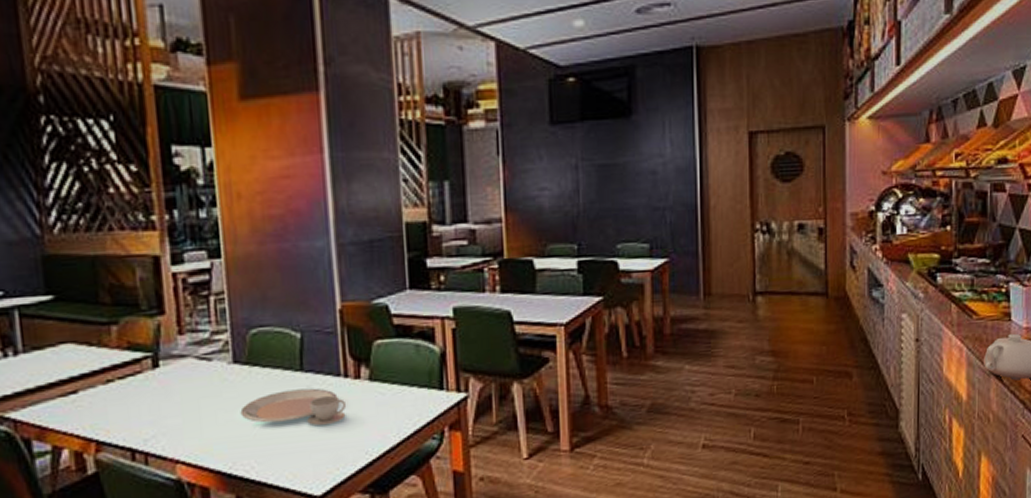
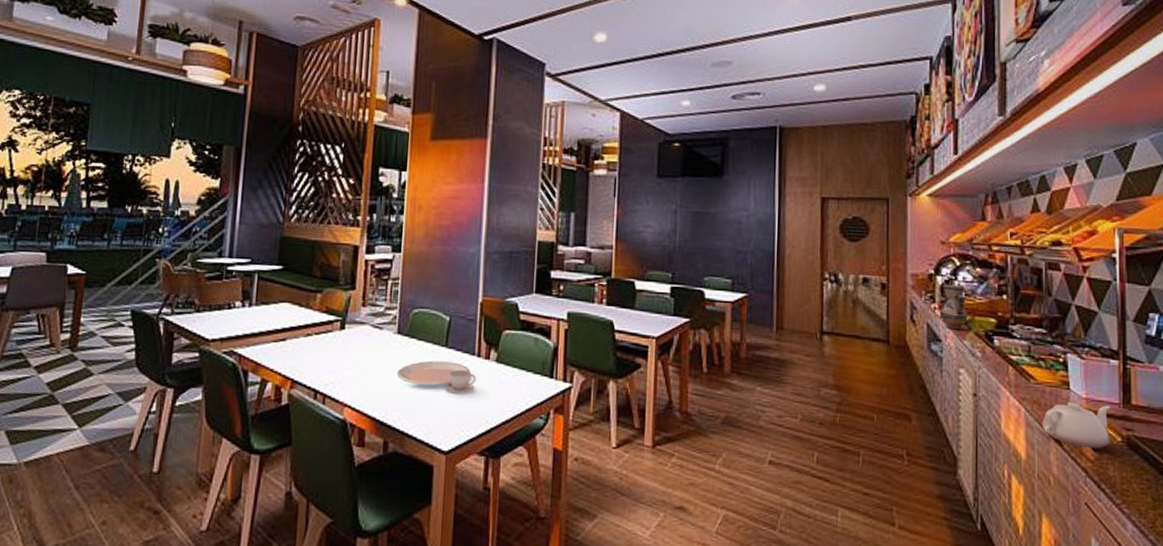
pitcher: none [881,220,911,271] -> present [940,283,968,329]

